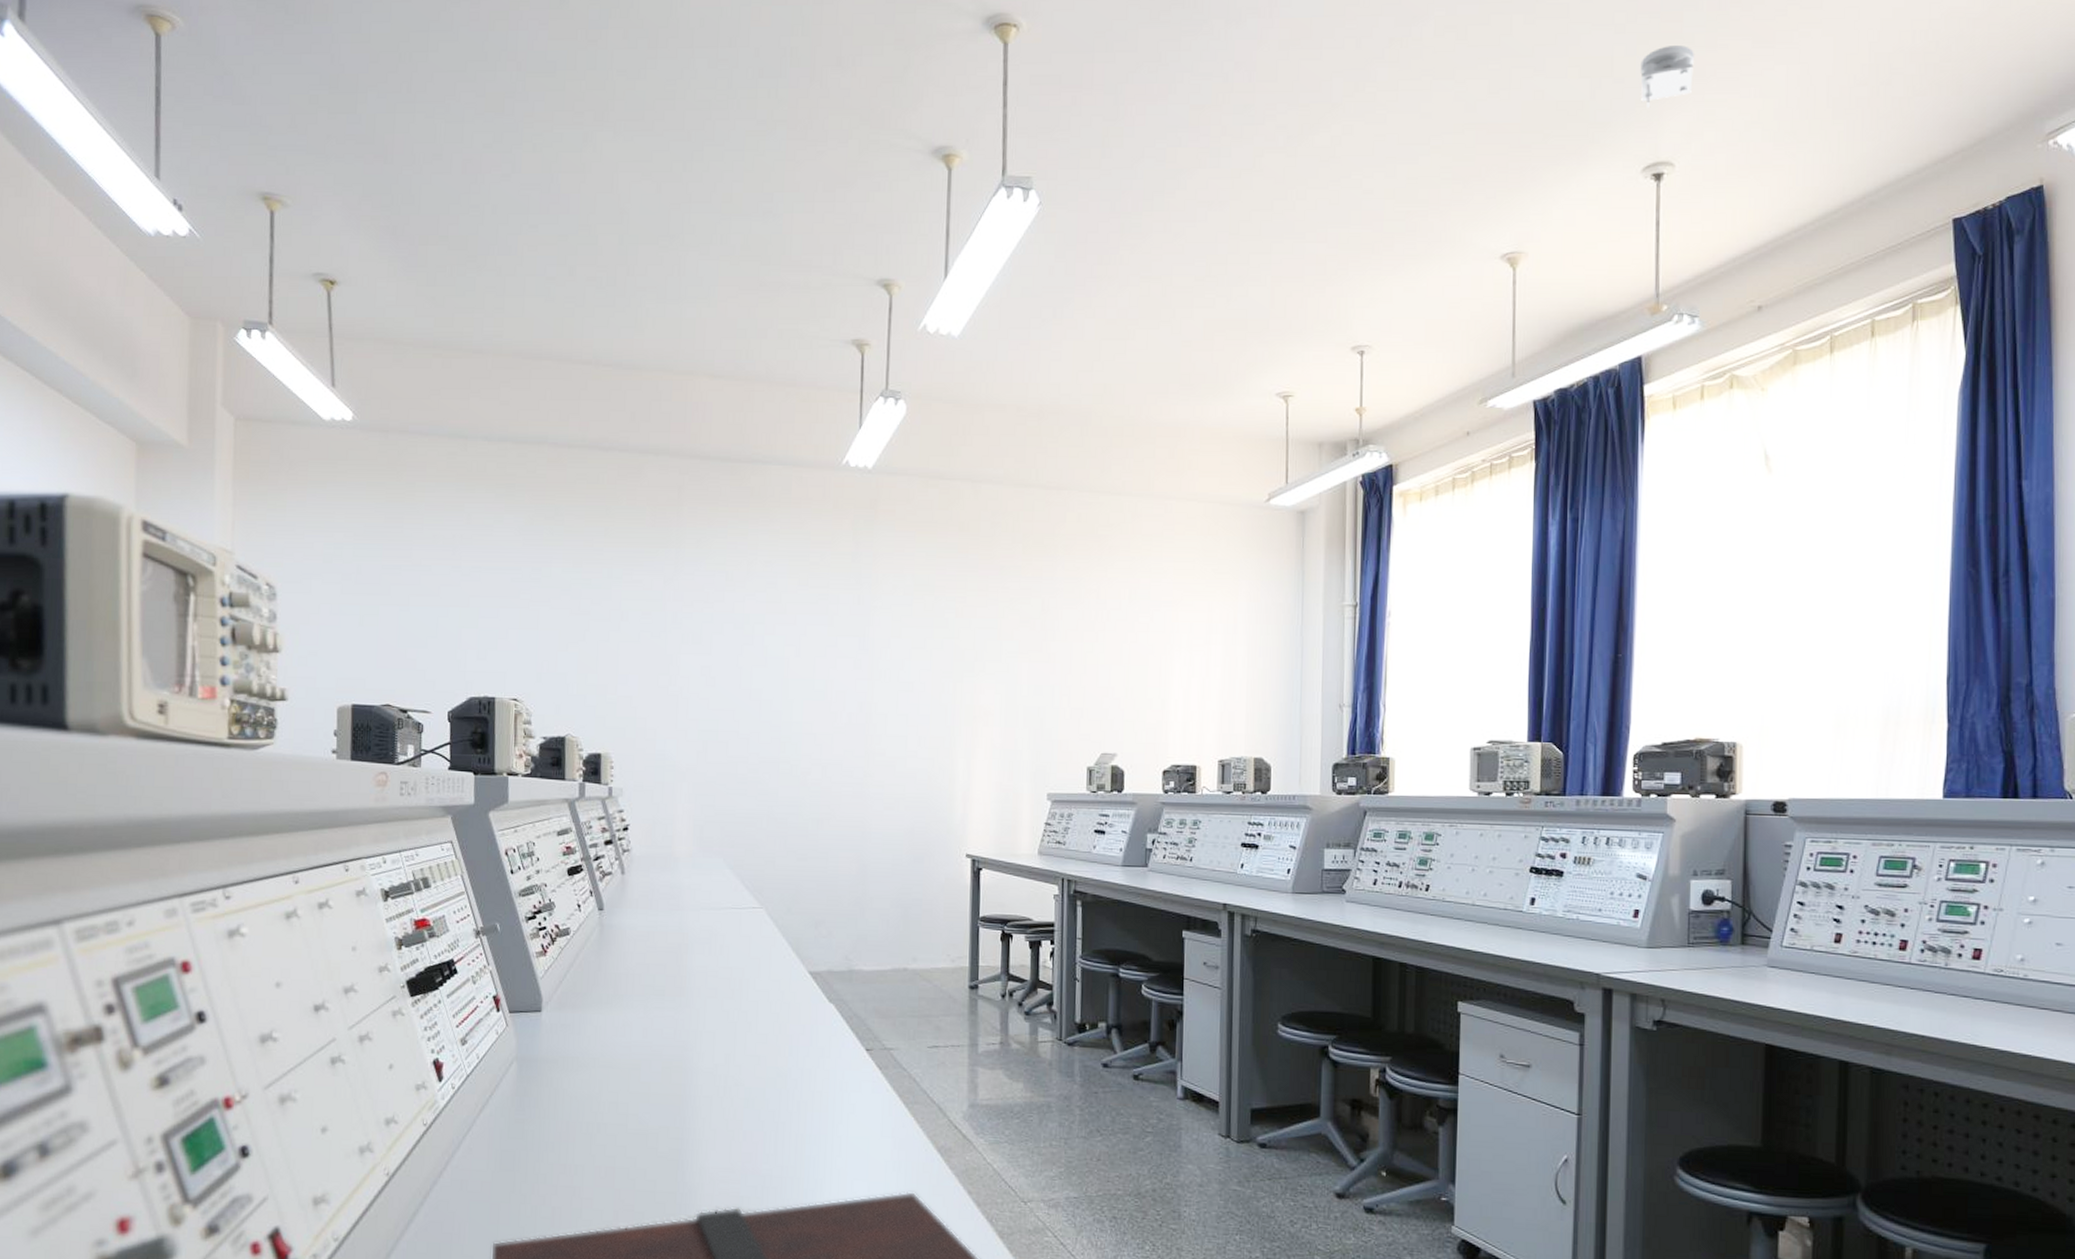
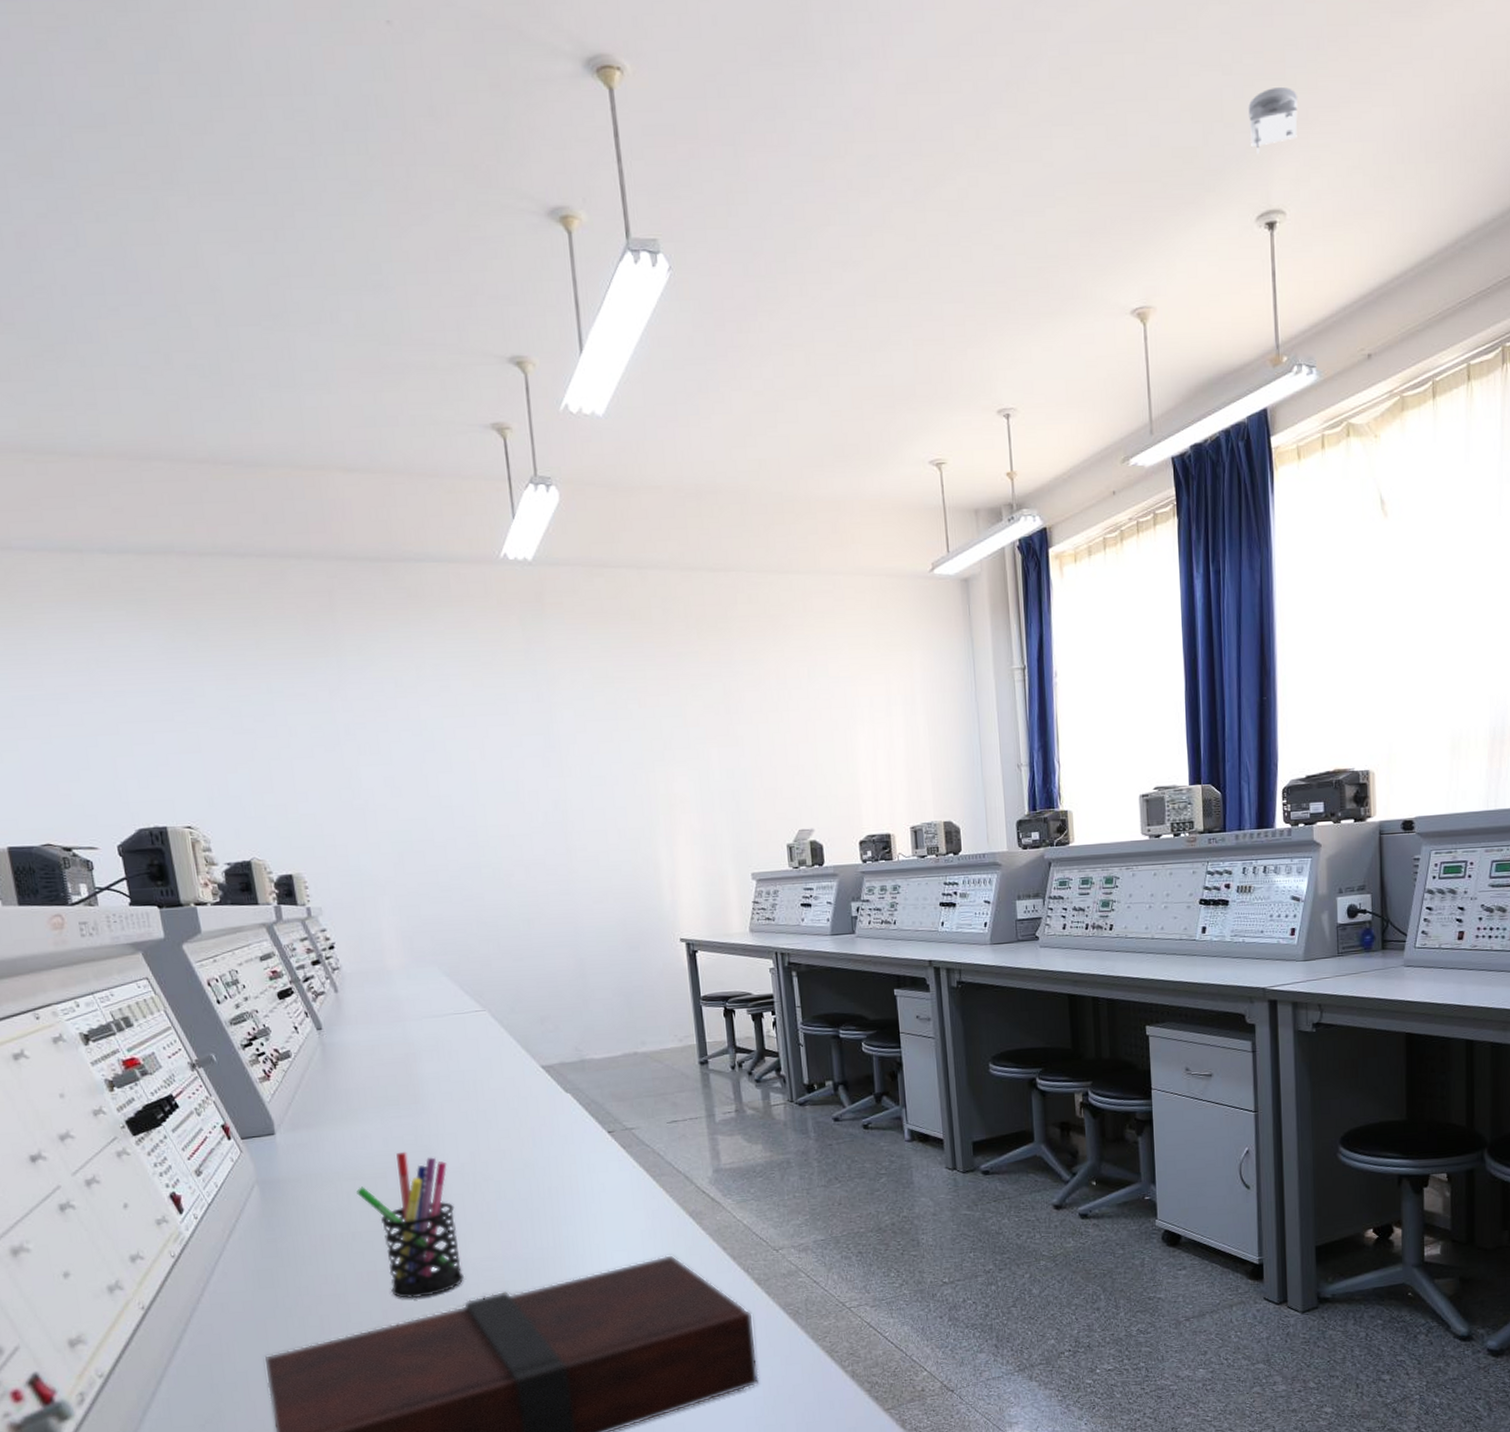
pen holder: none [609,1044,702,1203] -> present [356,1151,464,1299]

